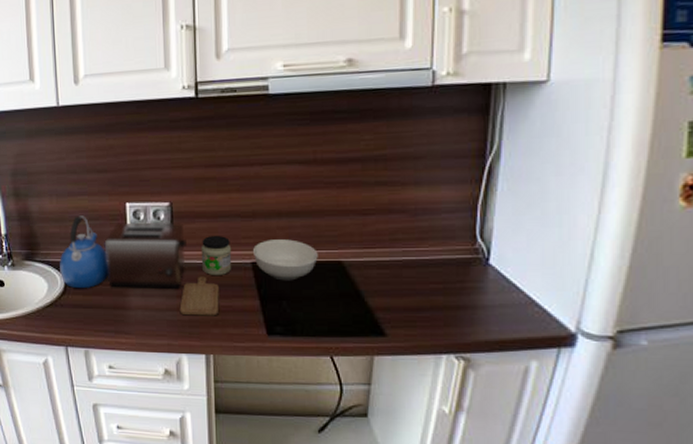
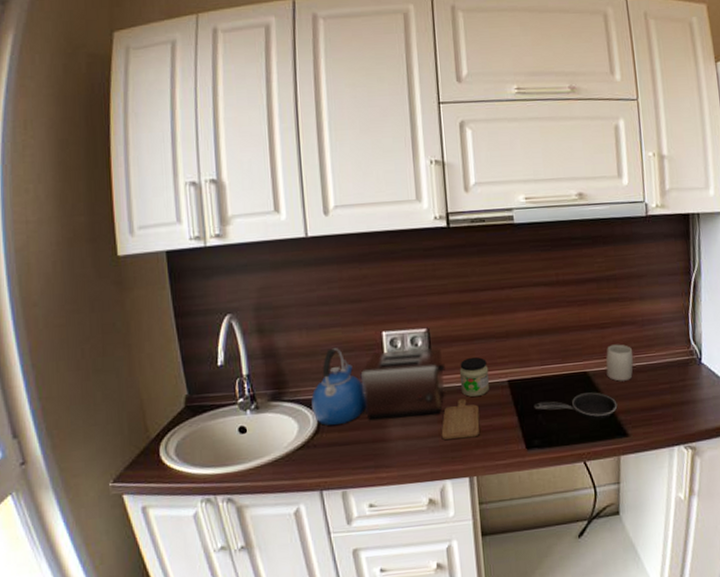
bowl: present [252,239,318,281] -> none [507,355,567,395]
frying pan: none [278,284,376,315] -> present [534,392,618,421]
mug: none [365,234,401,275] -> present [605,344,634,382]

